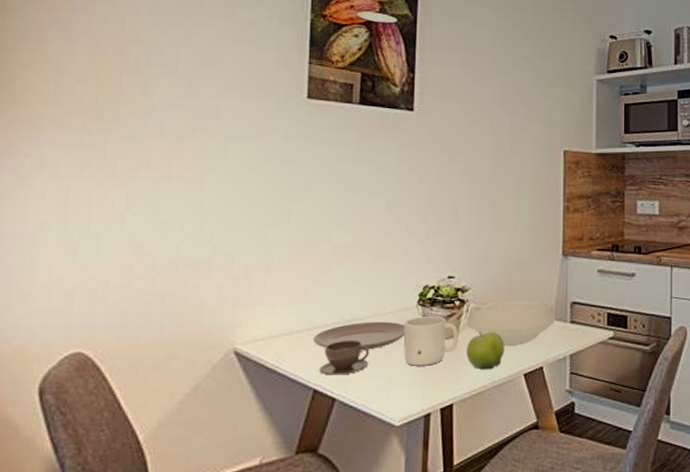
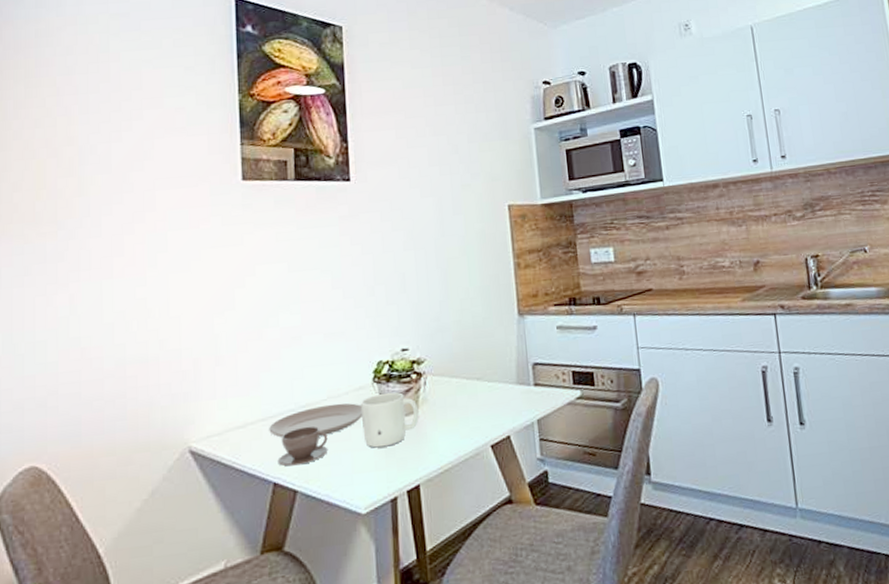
bowl: present [466,301,556,345] -> none [424,365,518,417]
fruit: present [466,331,505,370] -> none [428,403,468,445]

